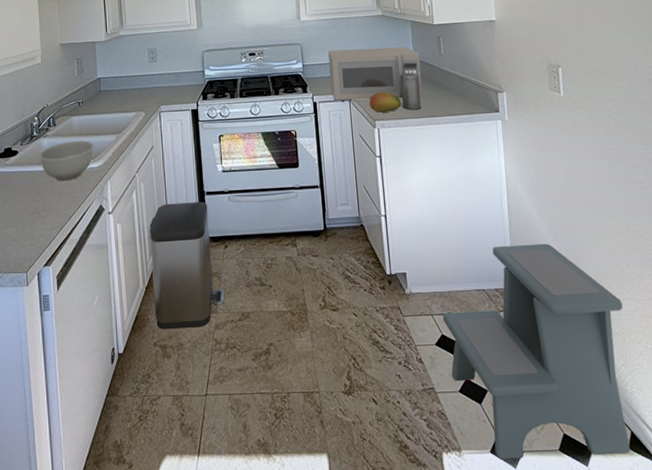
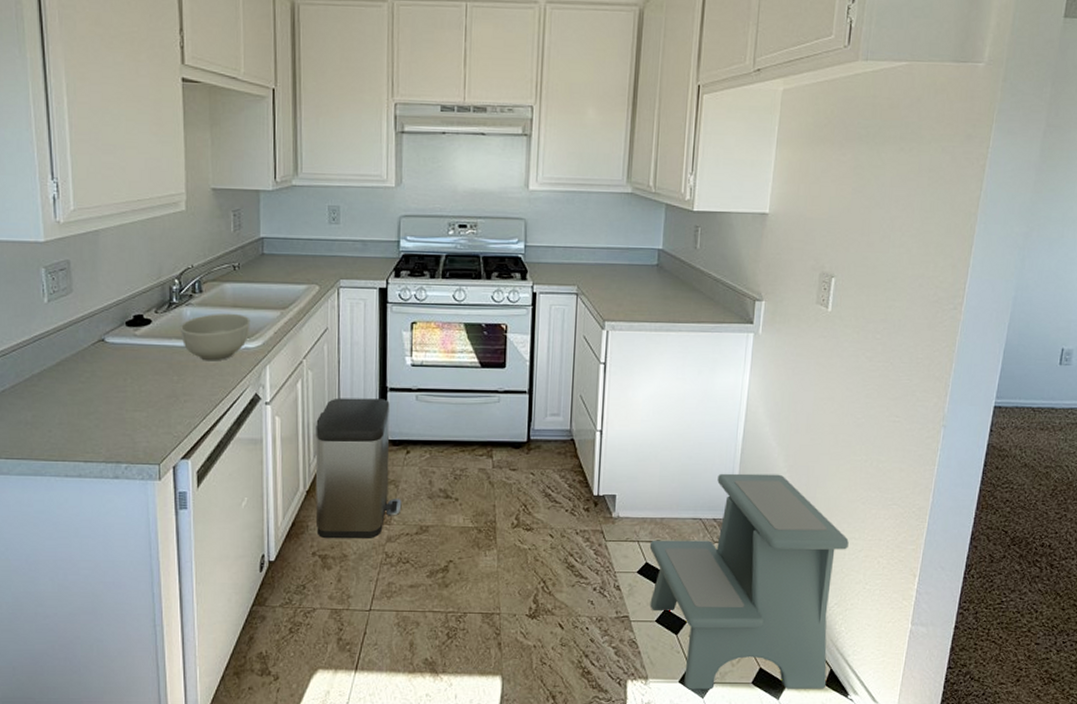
microwave: present [328,47,423,102] -> none [555,231,671,298]
fruit: present [369,91,402,113] -> none [601,287,640,312]
canister: present [400,73,421,111] -> none [639,267,666,313]

